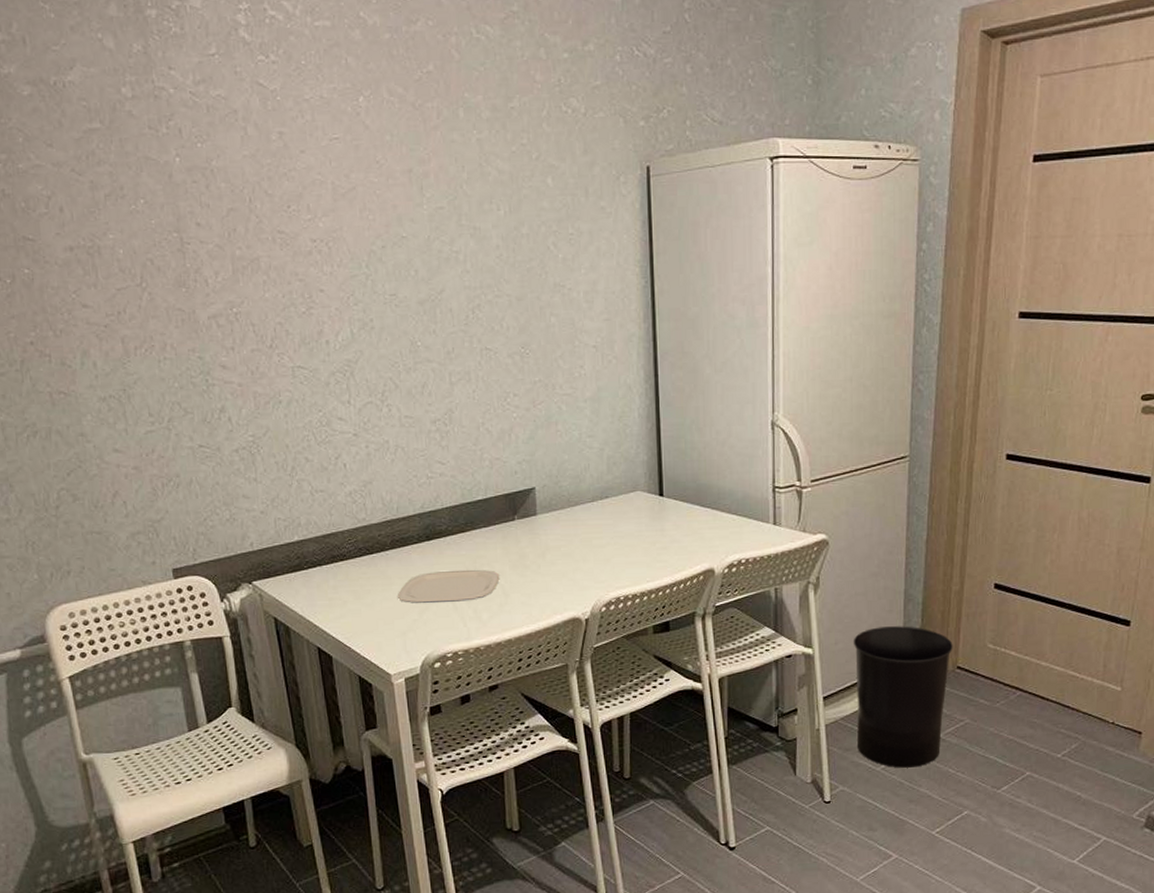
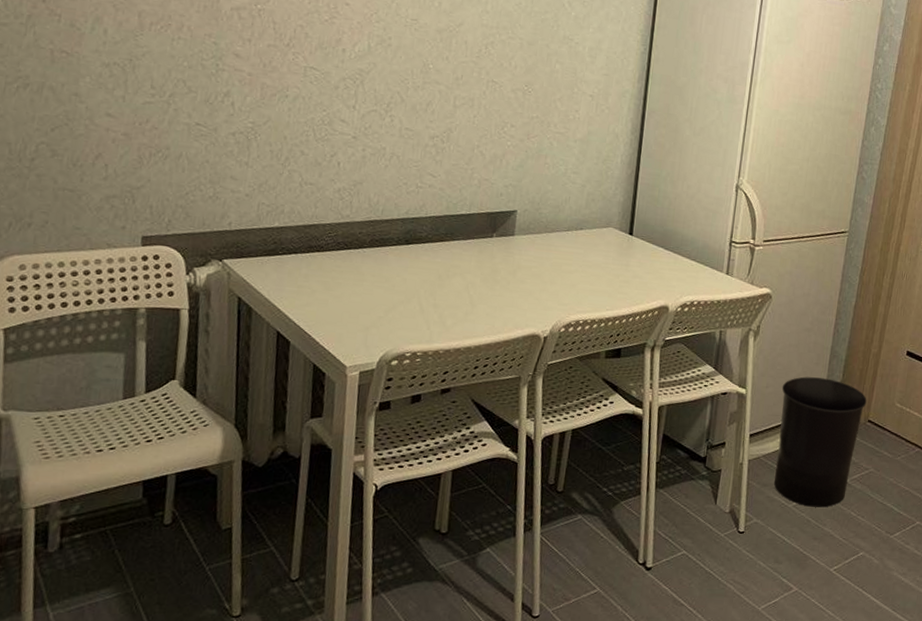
plate: present [397,569,500,603] -> none [366,274,470,306]

